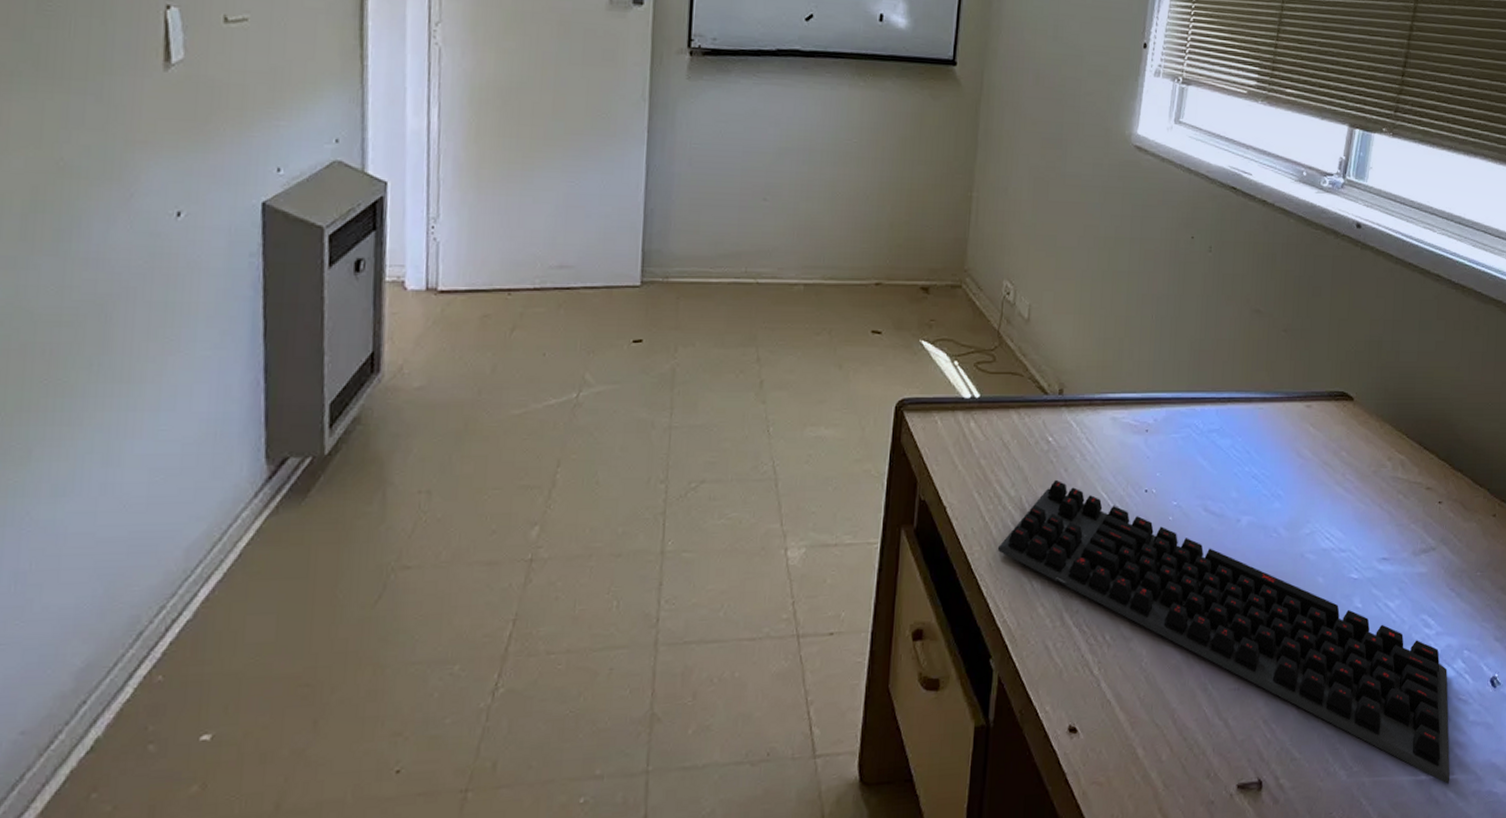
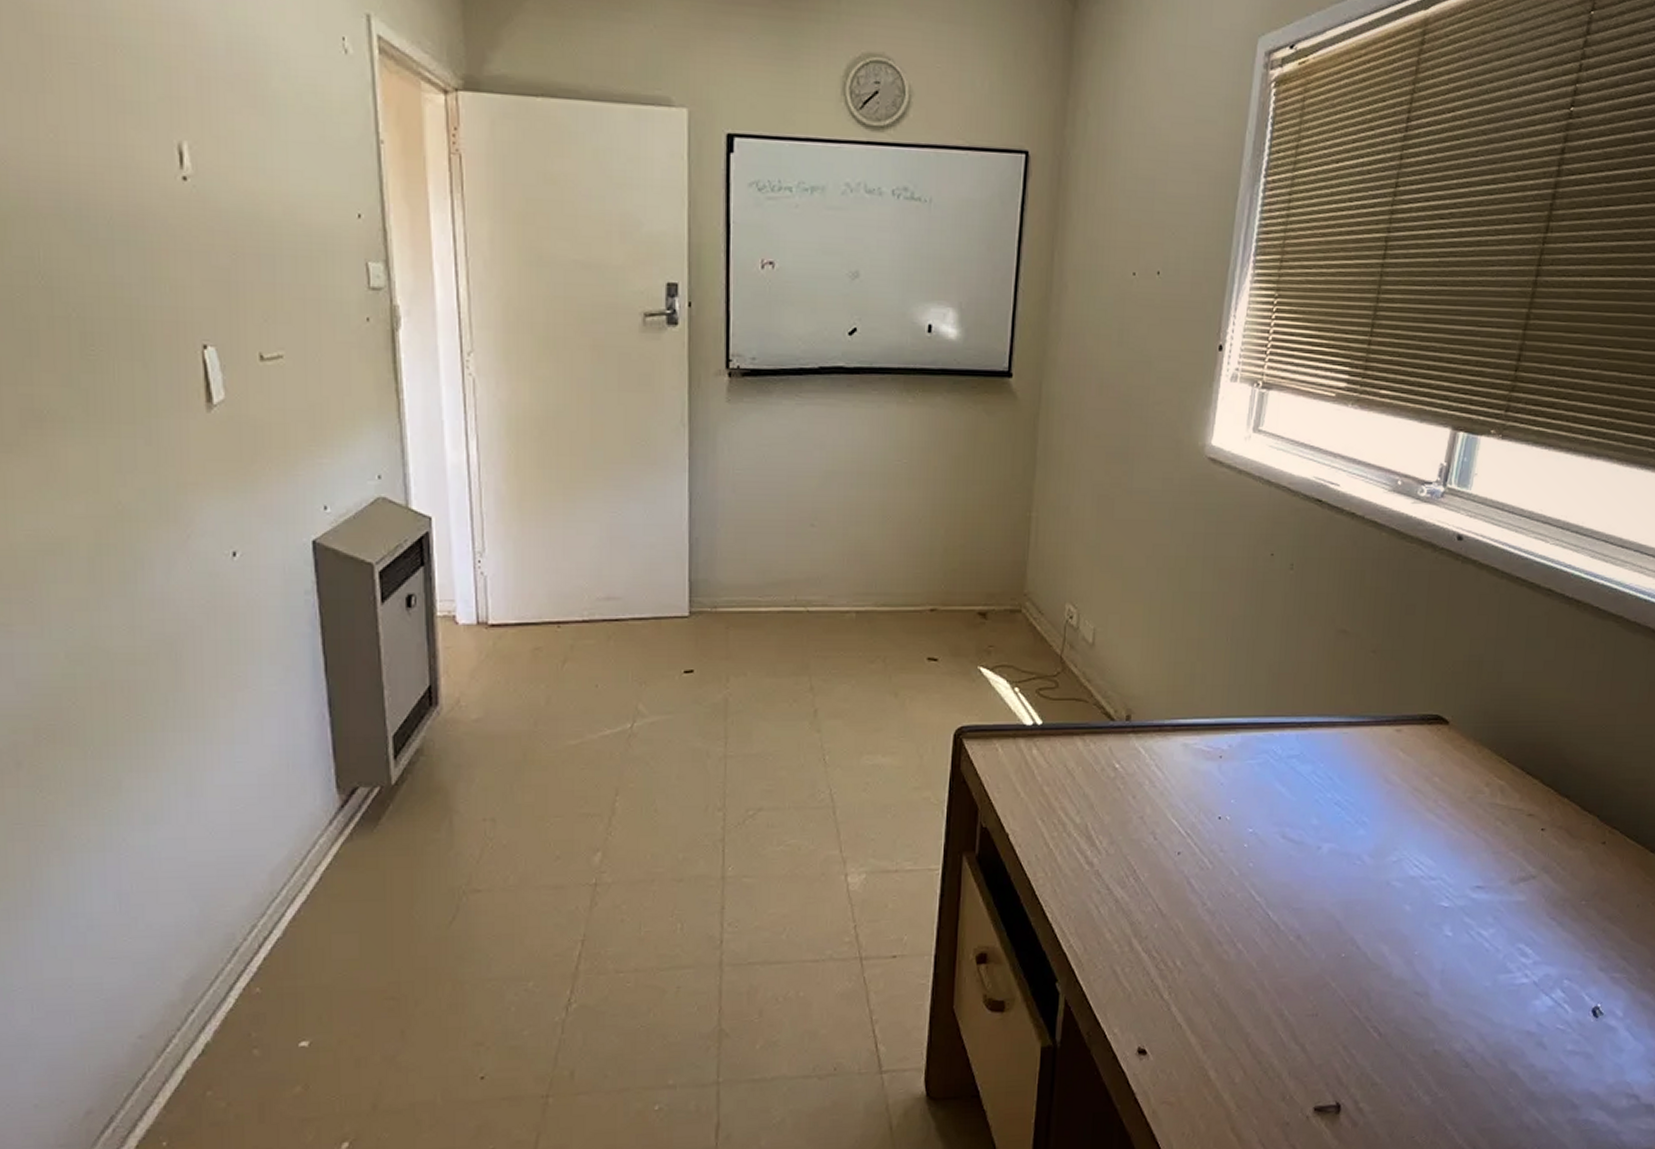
computer keyboard: present [997,479,1450,784] -> none [1062,806,1545,1112]

